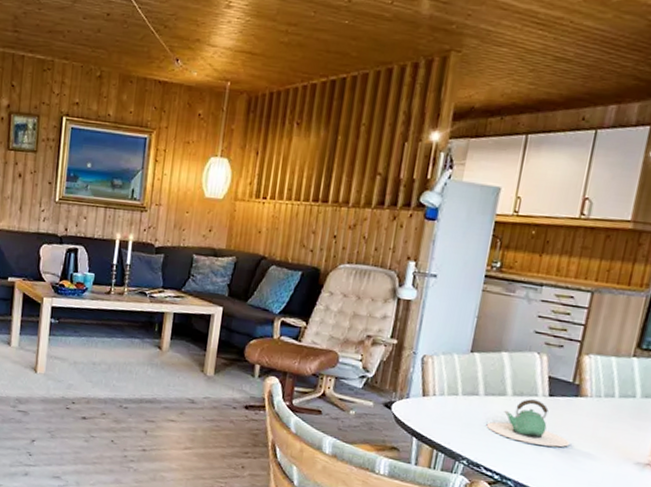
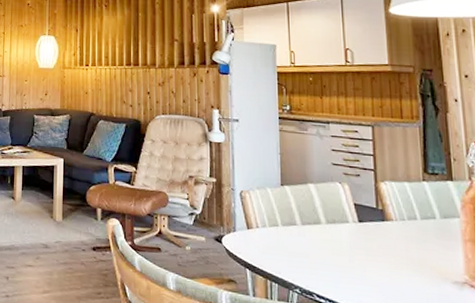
teapot: present [486,399,570,448] -> none [309,226,389,271]

